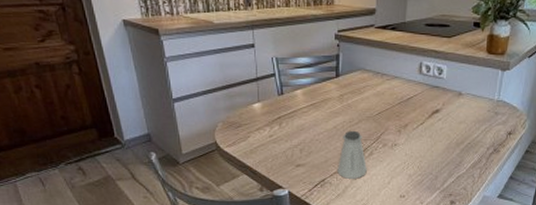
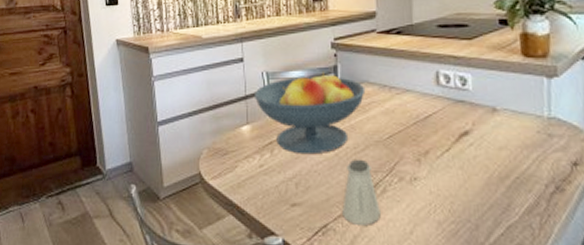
fruit bowl: none [264,58,362,127] -> present [253,71,366,155]

